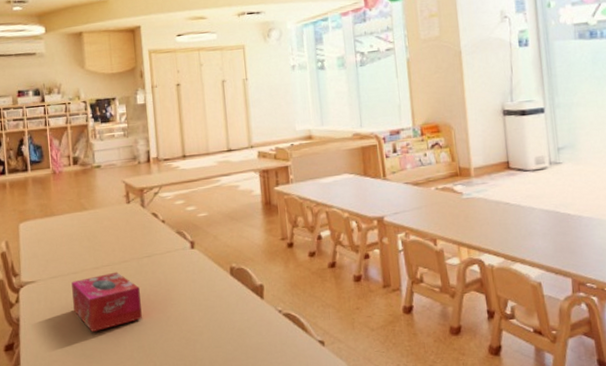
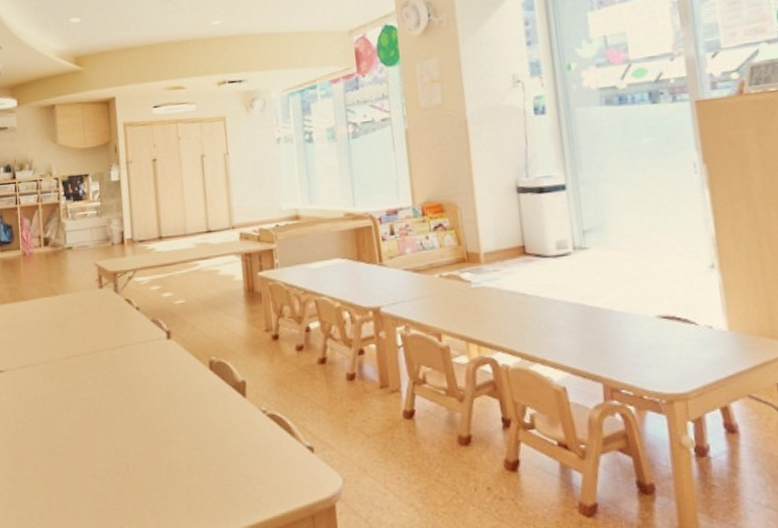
tissue box: present [71,272,142,332] -> none [41,362,114,428]

